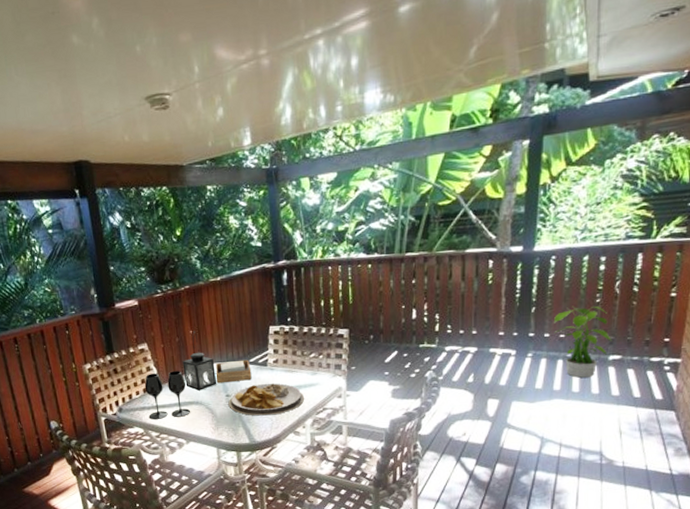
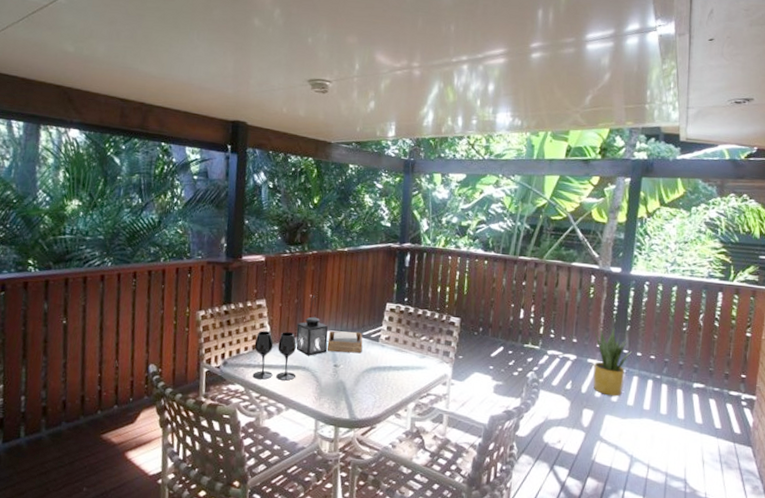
platter: present [228,383,304,416] -> none [335,359,410,393]
planter: none [496,312,539,383] -> present [593,328,633,397]
potted plant: present [554,306,613,378] -> none [645,330,697,402]

